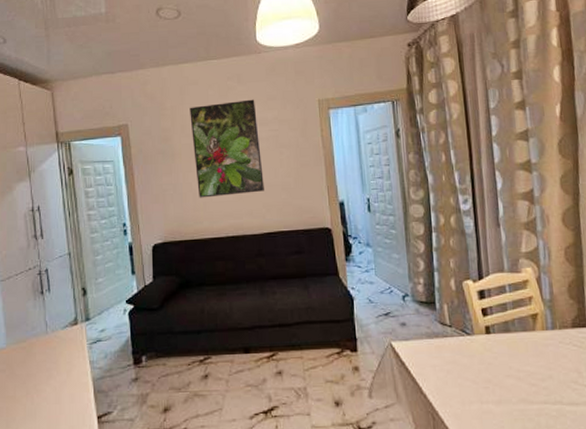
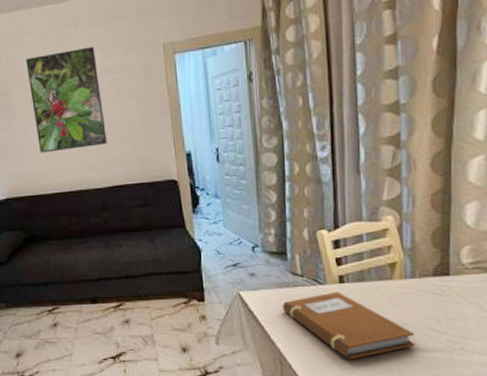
notebook: none [432,342,561,414] -> present [282,291,416,359]

